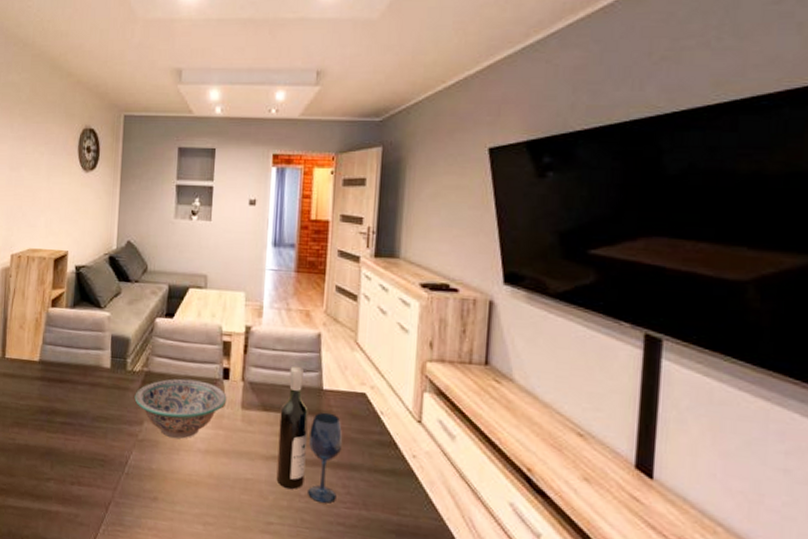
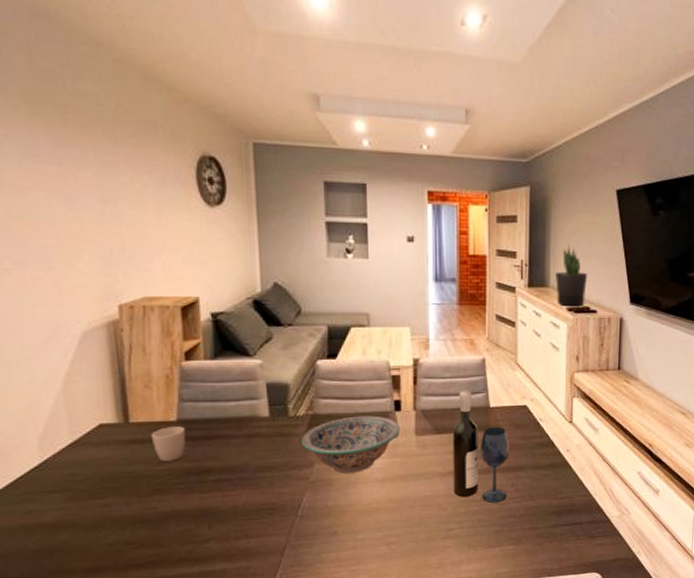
cup: none [18,365,44,398] -> present [150,426,187,462]
planter: none [407,211,449,283] -> present [556,245,588,306]

